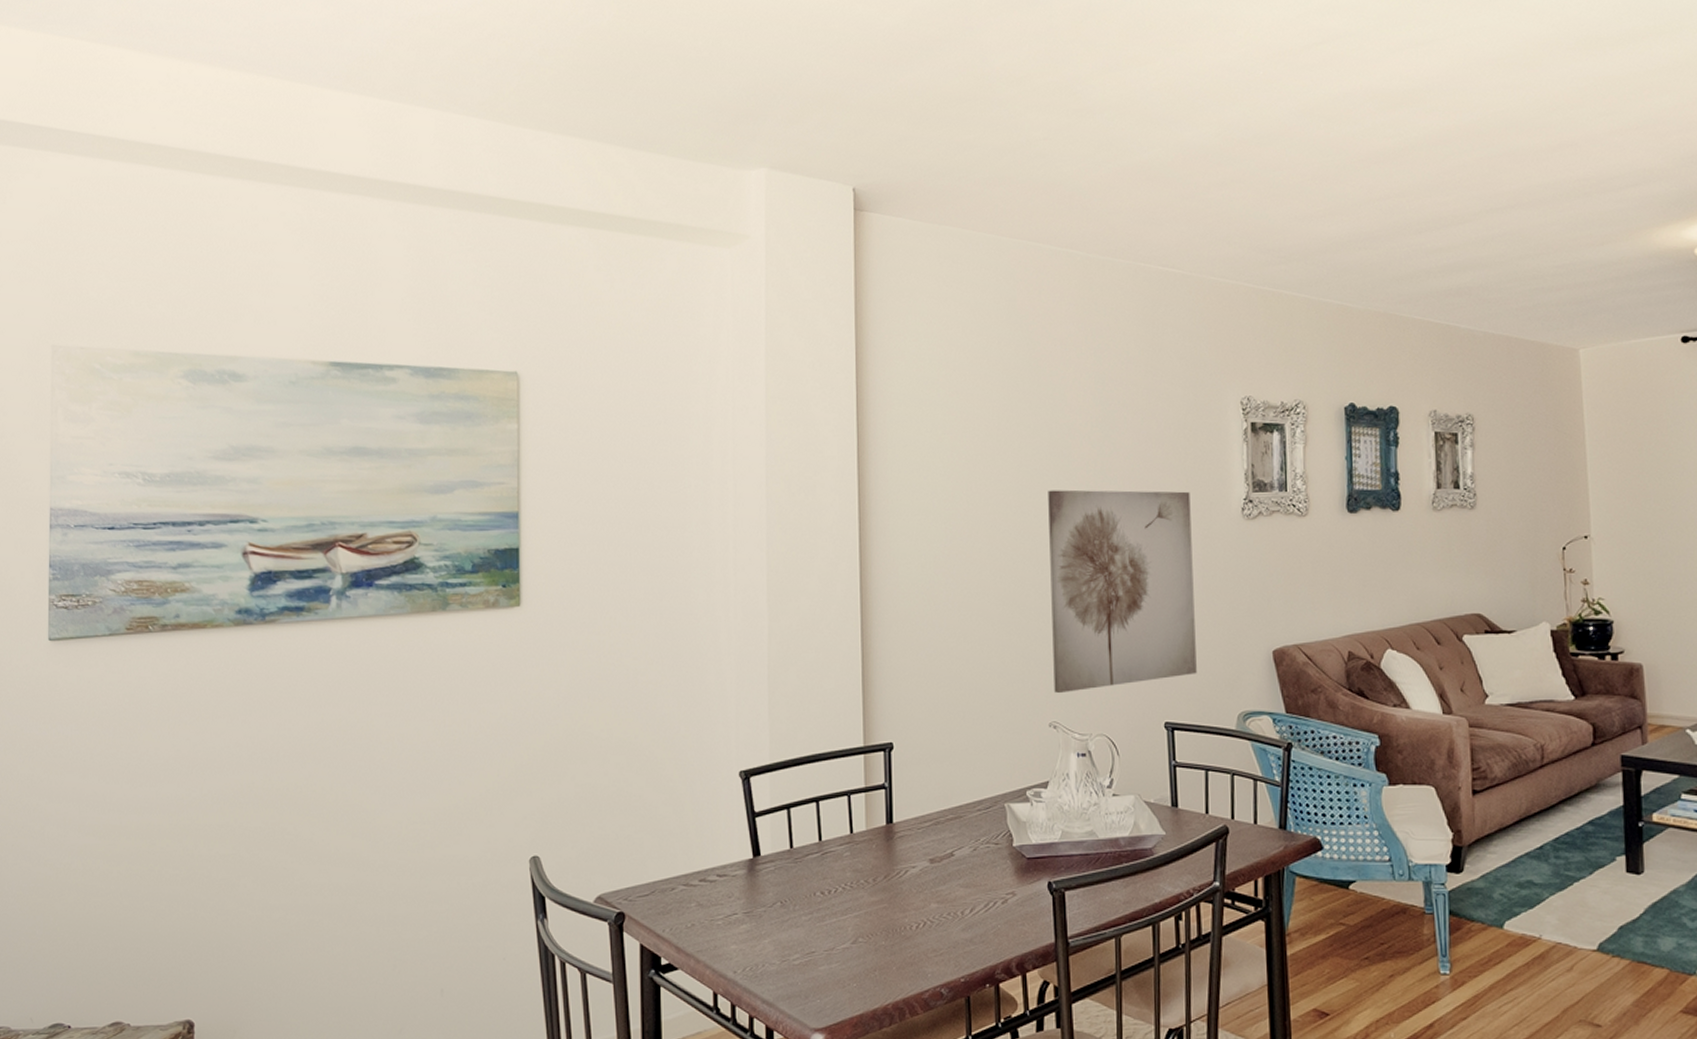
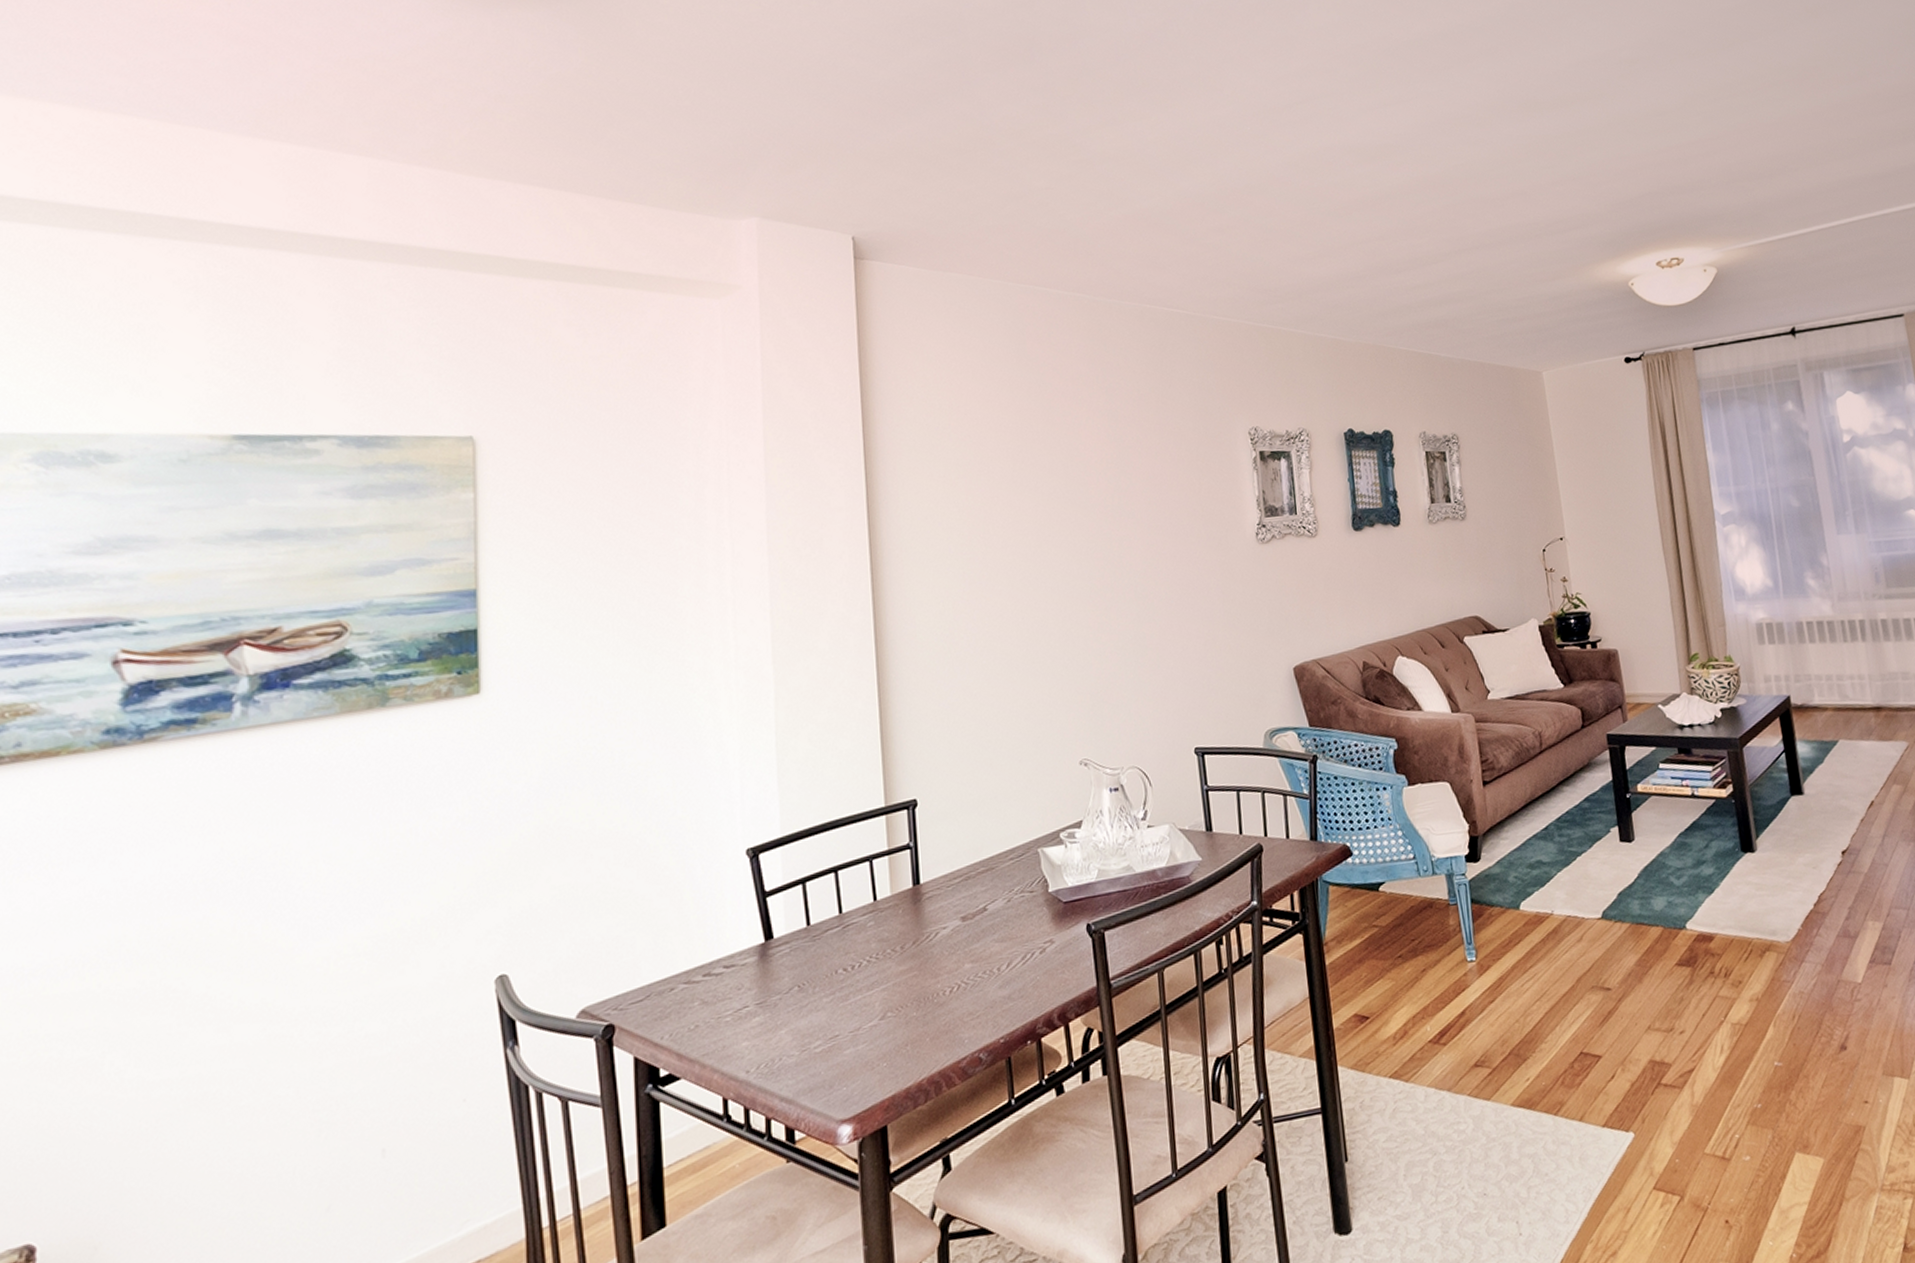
wall art: present [1048,490,1197,693] -> none [1067,520,1223,730]

